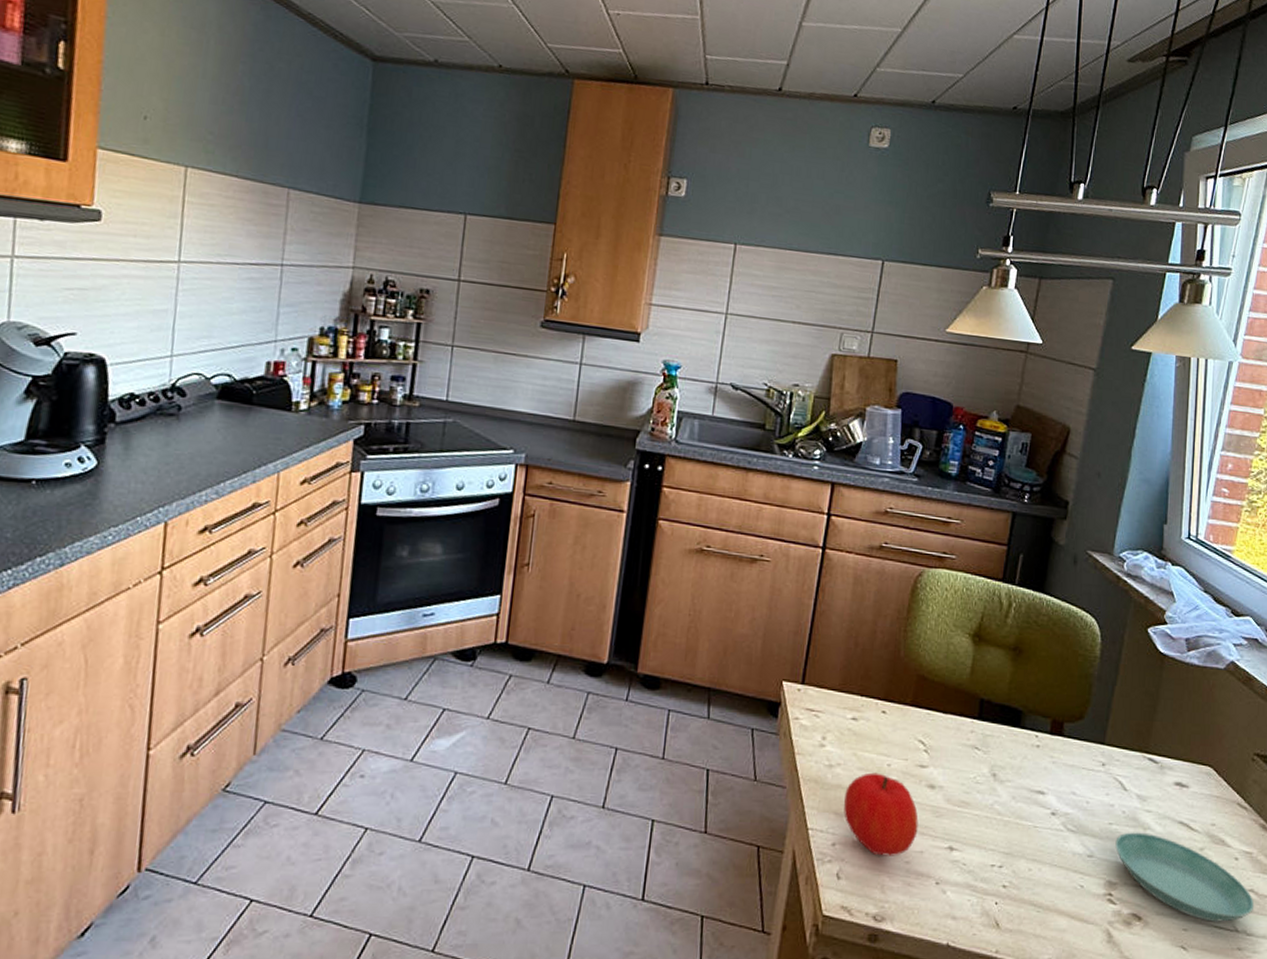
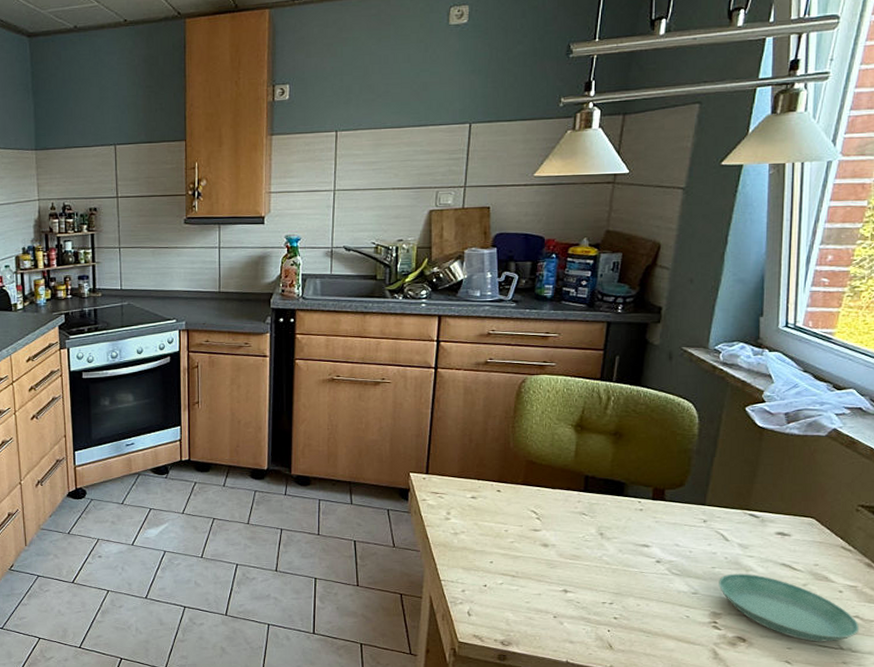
fruit: present [844,772,919,856] -> none [470,537,535,598]

